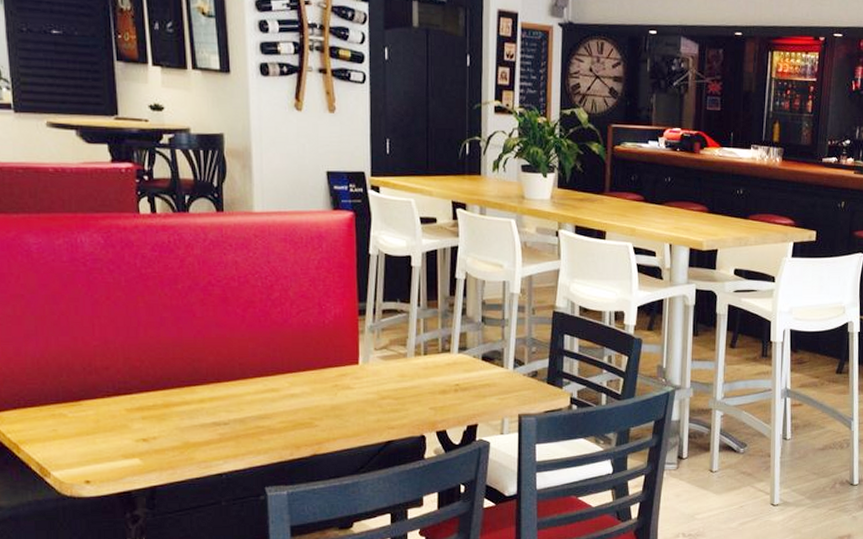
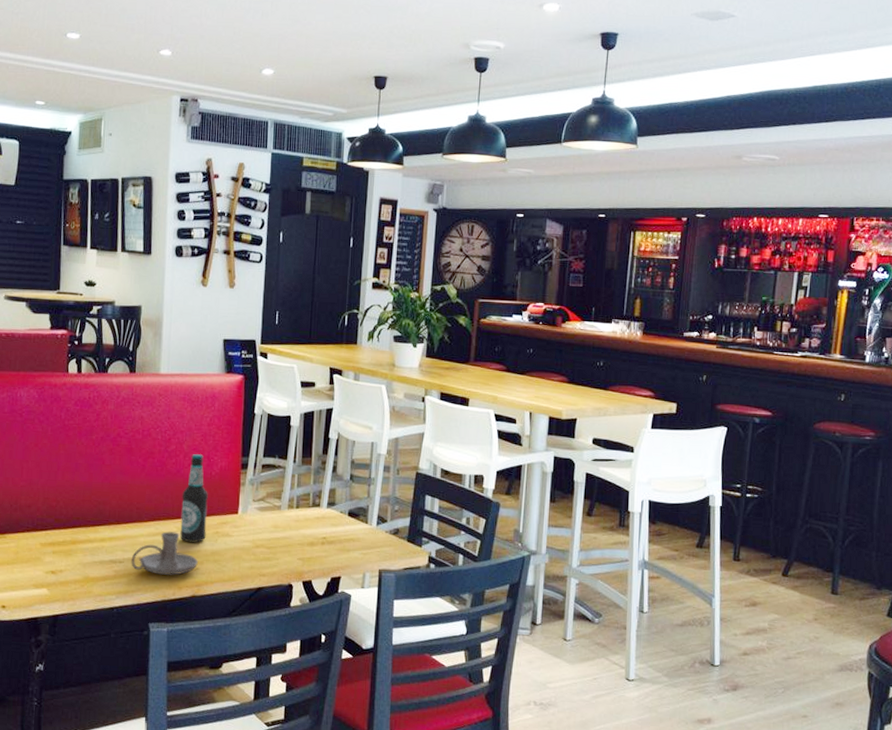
candle holder: none [238,388,316,436] -> present [131,531,198,576]
bottle: none [292,301,324,399] -> present [180,454,208,543]

